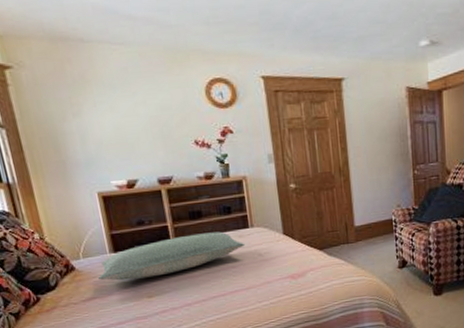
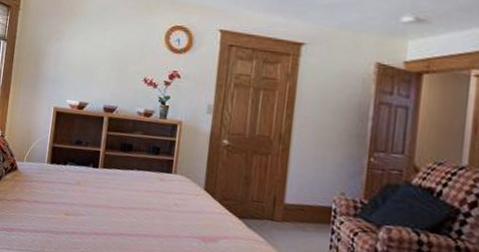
pillow: present [98,231,246,281] -> none [32,163,165,199]

